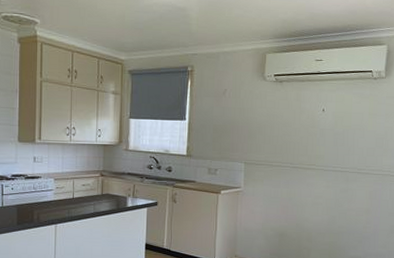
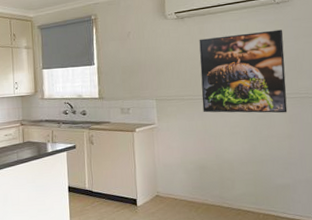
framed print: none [289,105,376,189] -> present [199,29,288,113]

